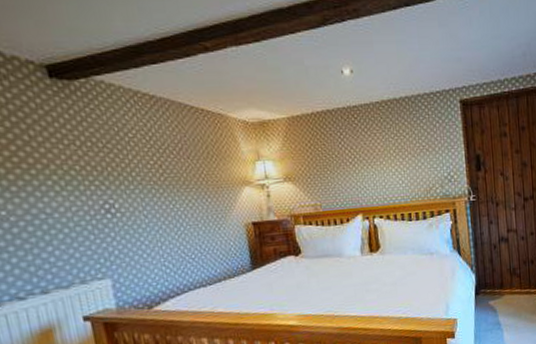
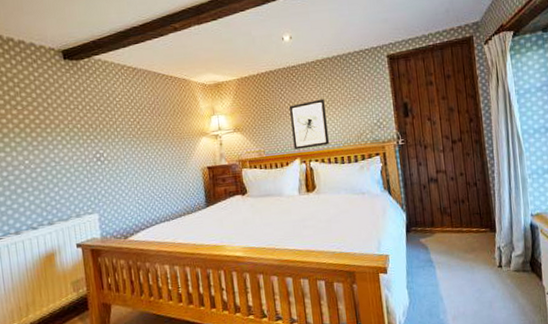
wall art: none [350,146,395,204] -> present [289,98,329,150]

